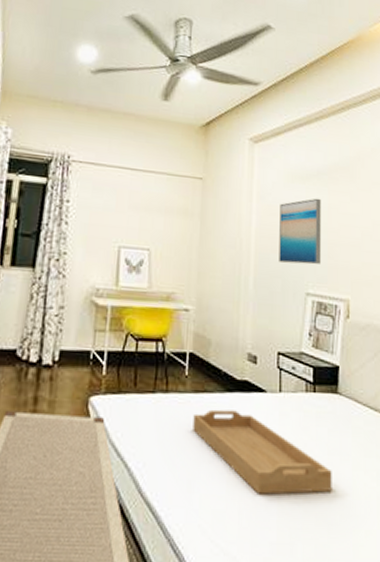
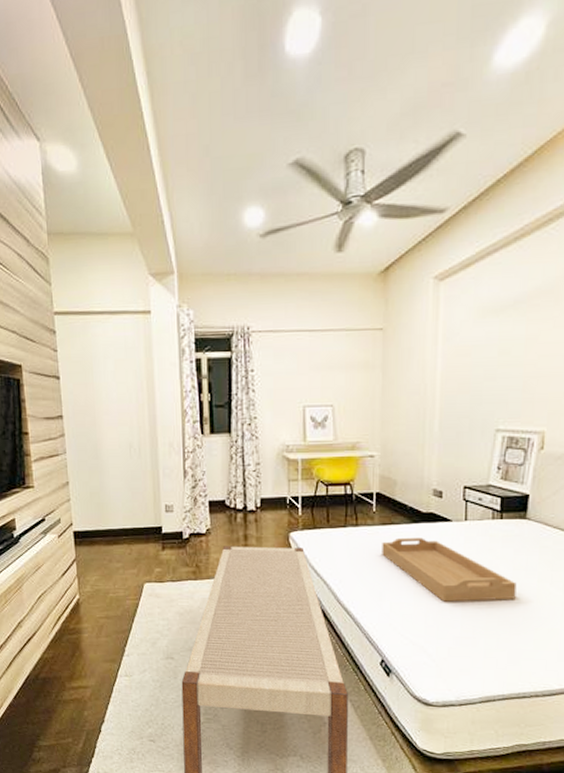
wall art: present [279,198,321,265] -> none [466,330,517,402]

